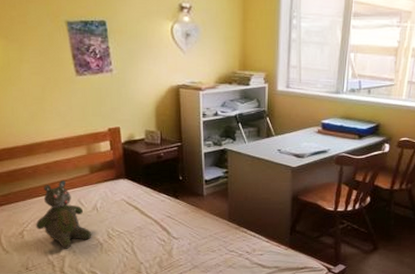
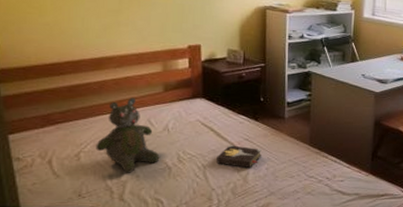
hardback book: none [142,222,183,244] -> present [216,145,262,169]

